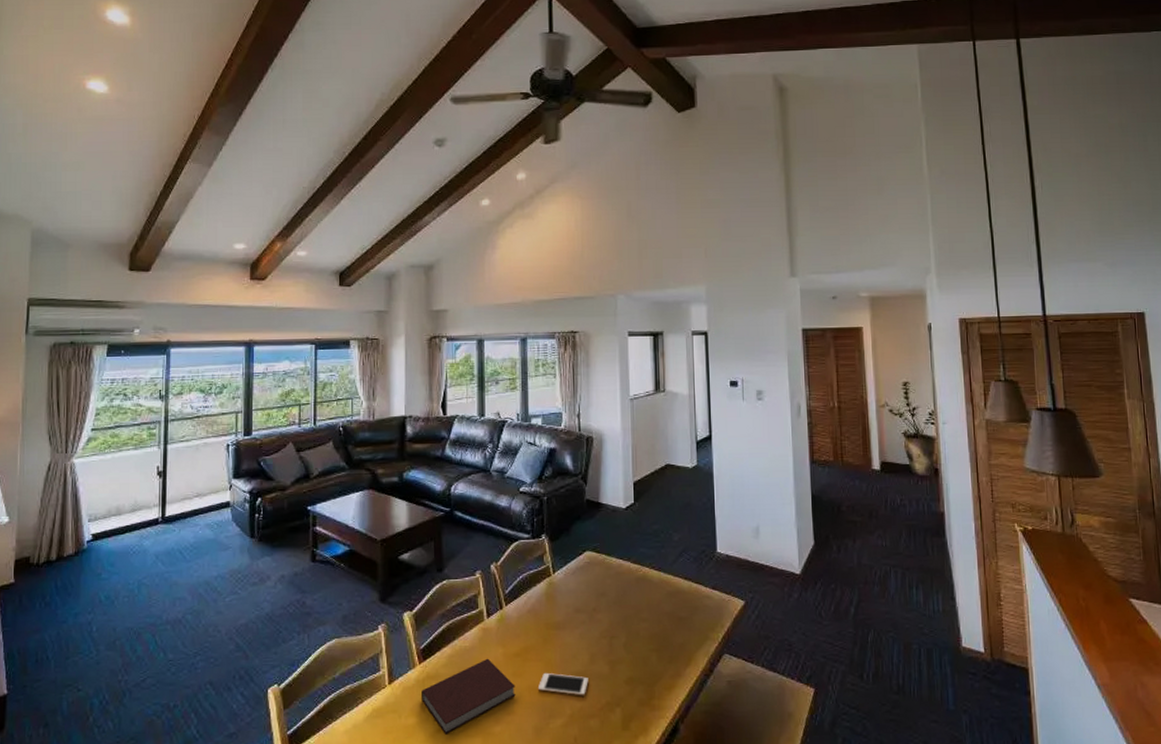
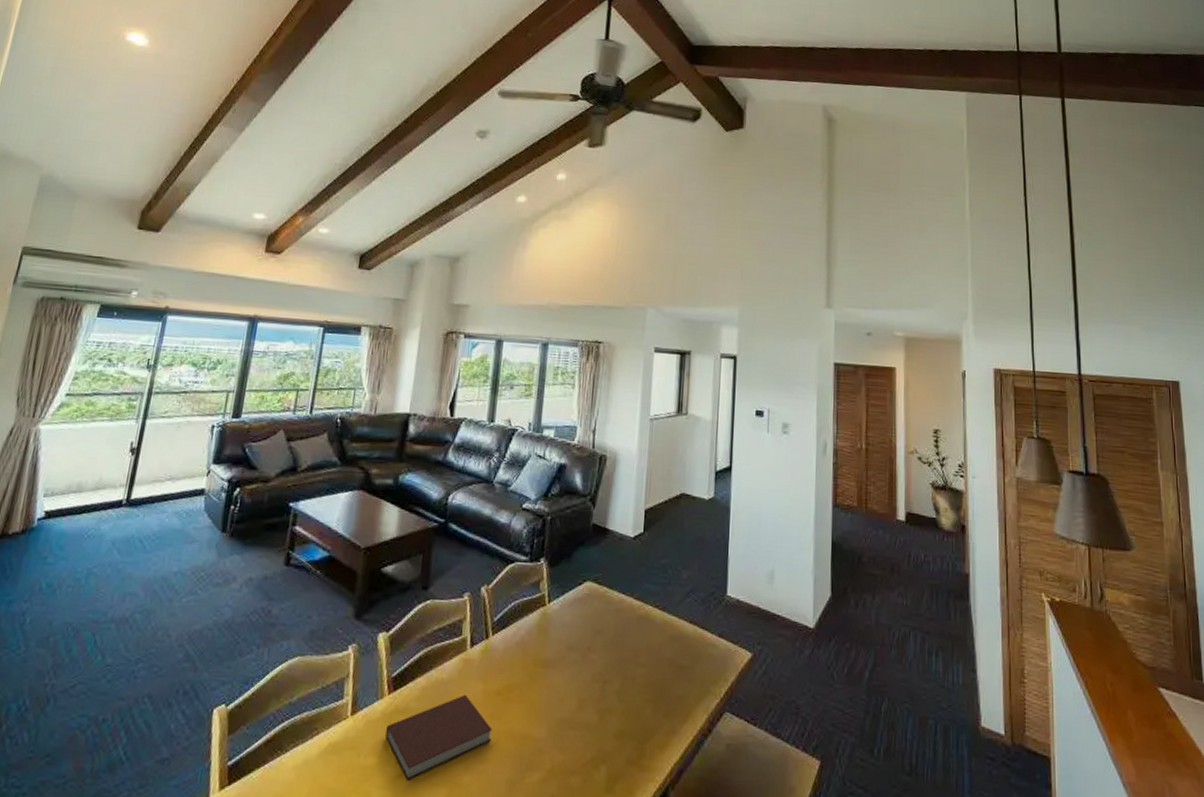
cell phone: present [537,672,589,696] -> none [516,716,574,748]

